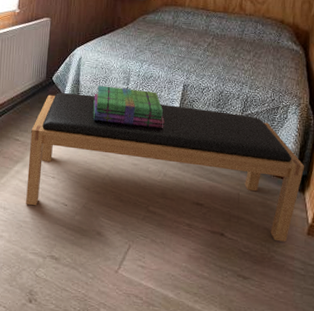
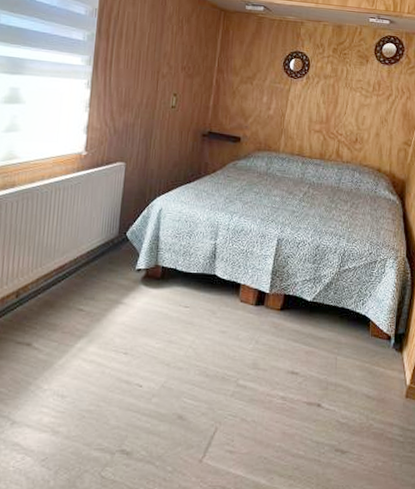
bench: present [26,92,305,242] -> none [90,250,403,408]
stack of books: present [93,85,165,128] -> none [175,241,257,289]

